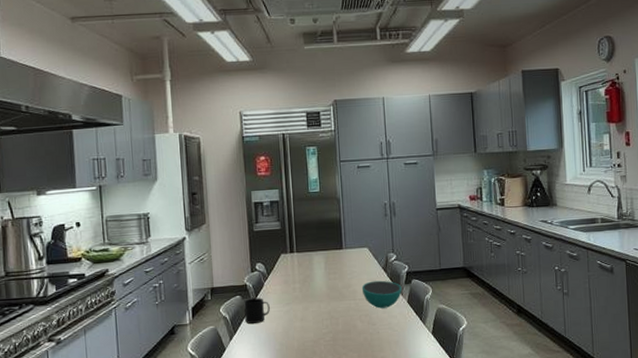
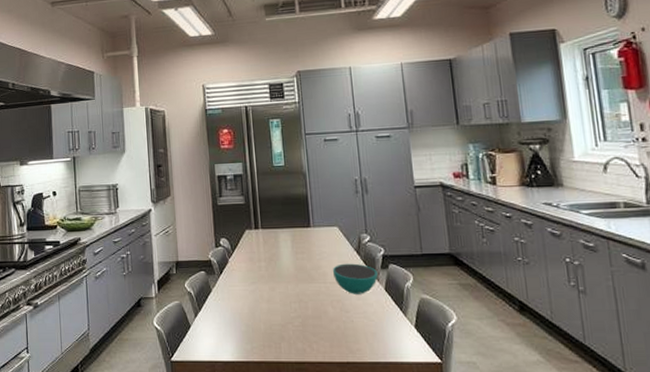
mug: present [244,298,270,325] -> none [208,275,235,302]

